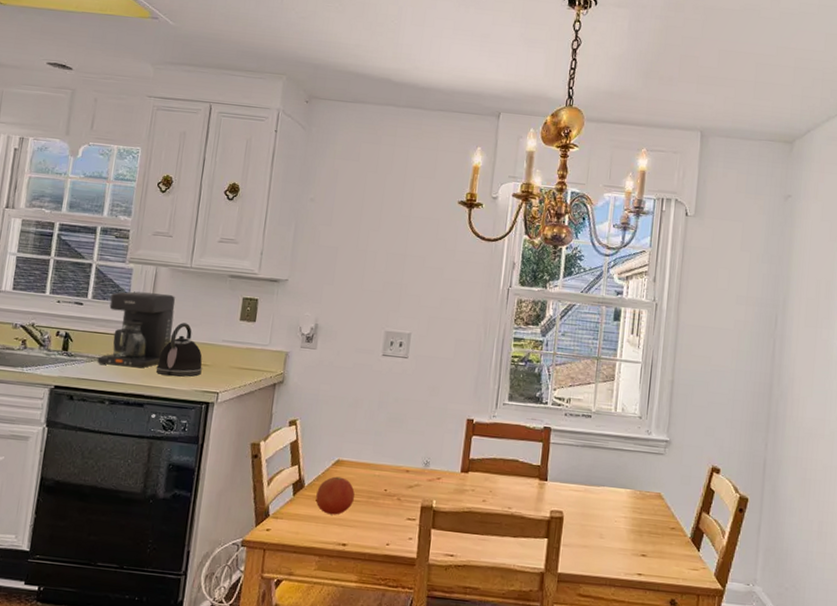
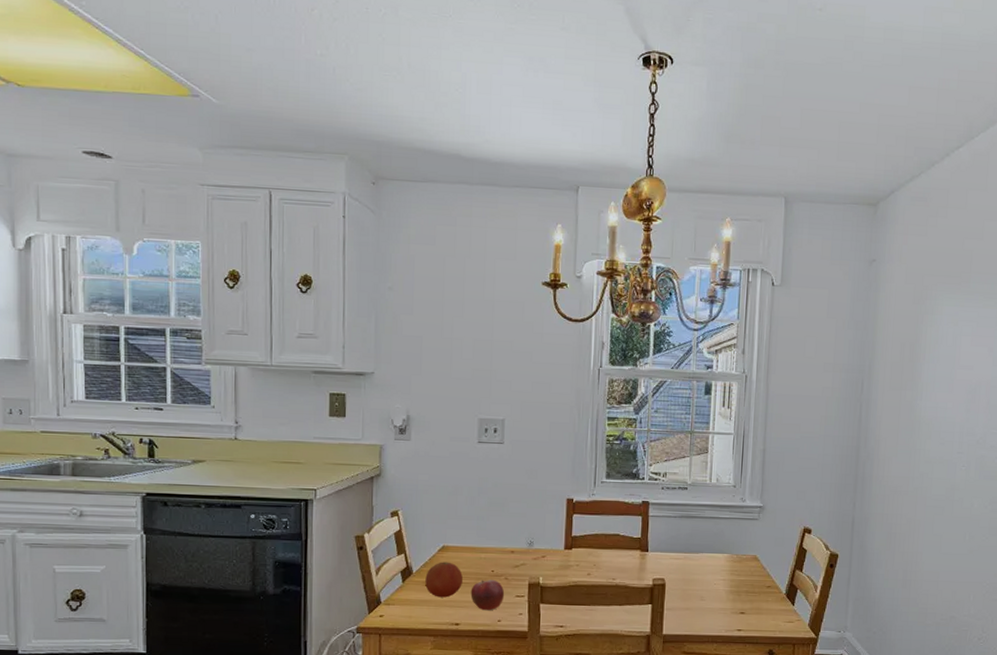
coffee maker: present [97,291,175,368] -> none [187,393,261,470]
kettle: present [156,323,203,377] -> none [249,422,297,477]
fruit: none [361,498,396,532] -> present [470,579,505,610]

